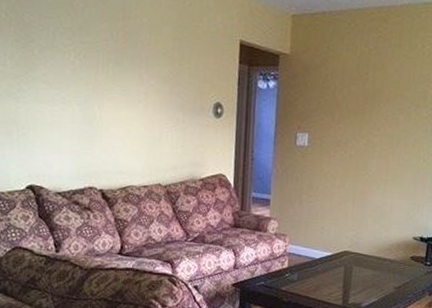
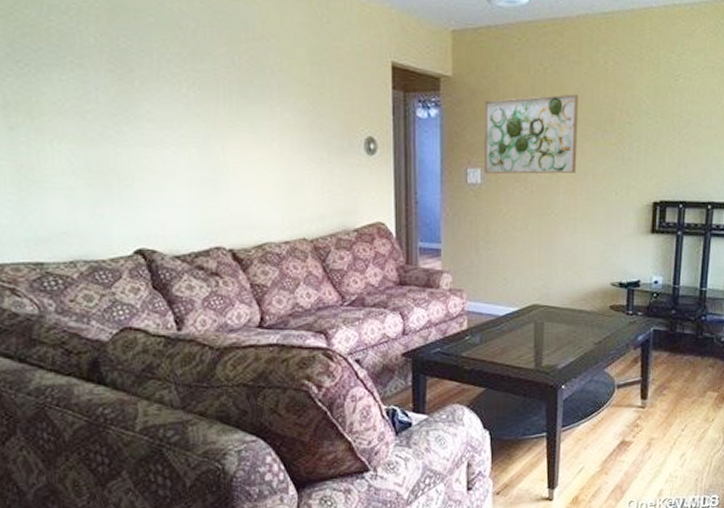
wall art: none [310,72,397,142] -> present [484,93,579,175]

